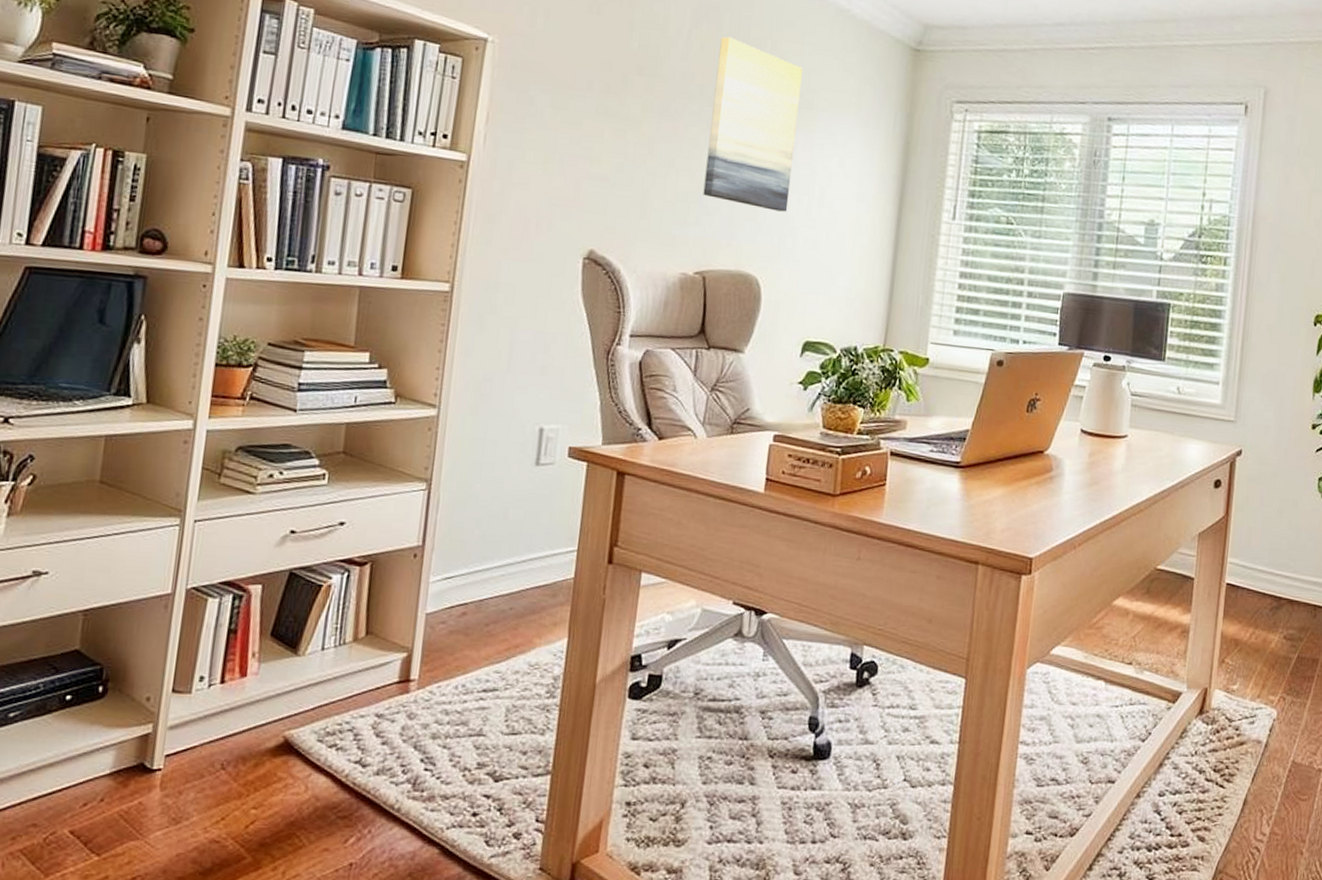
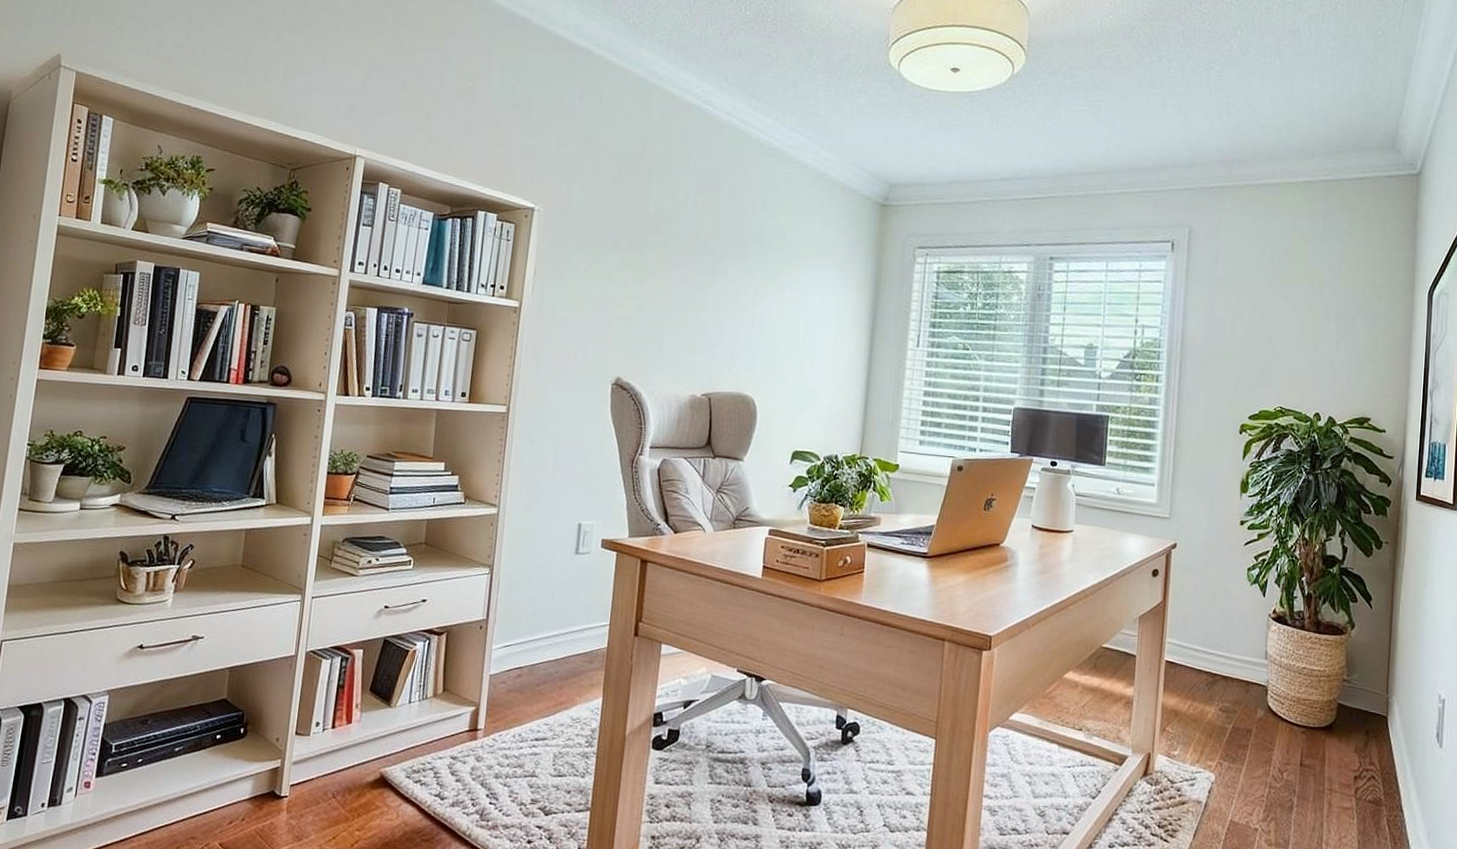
wall art: present [703,36,803,212] -> none [708,199,789,343]

